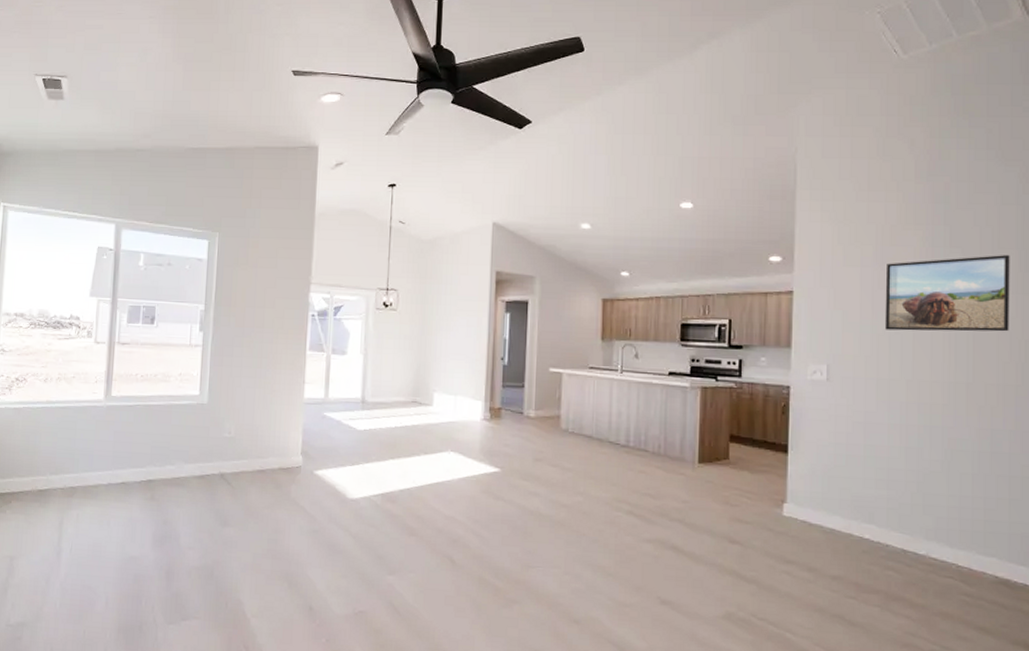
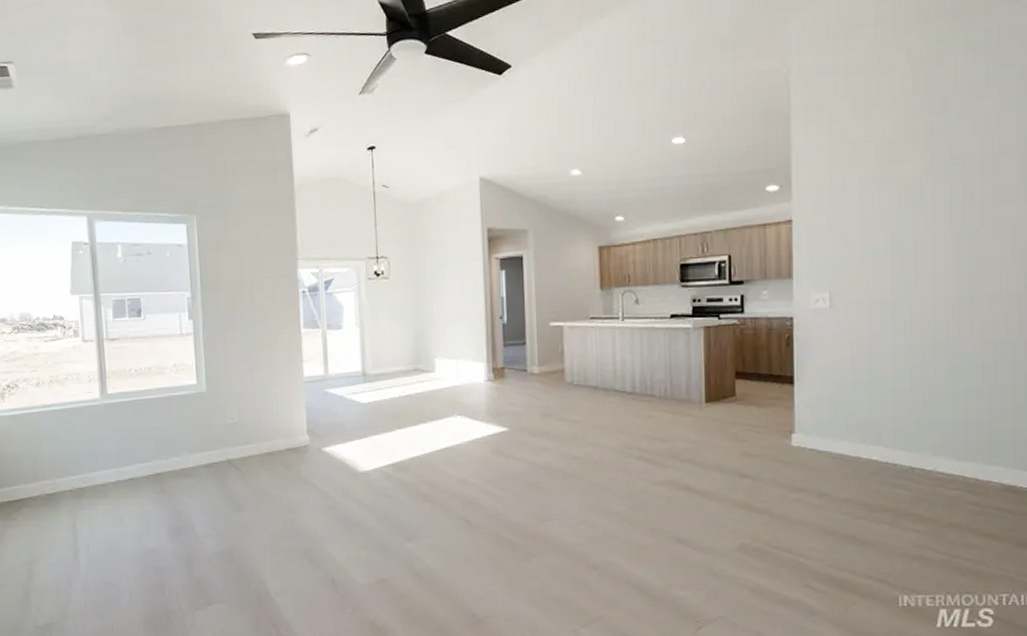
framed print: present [884,255,1010,332] -> none [885,162,1012,251]

